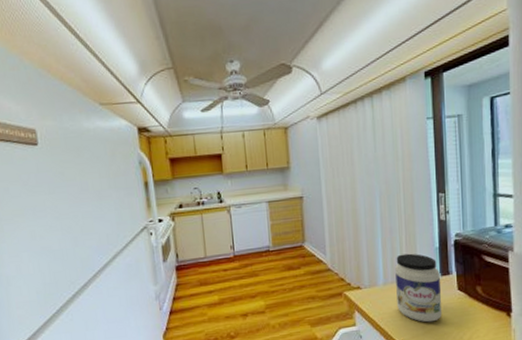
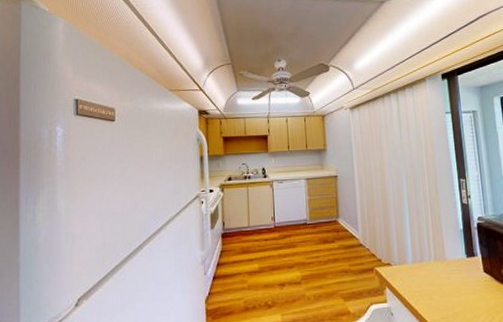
jar: present [394,253,442,323] -> none [422,233,470,304]

